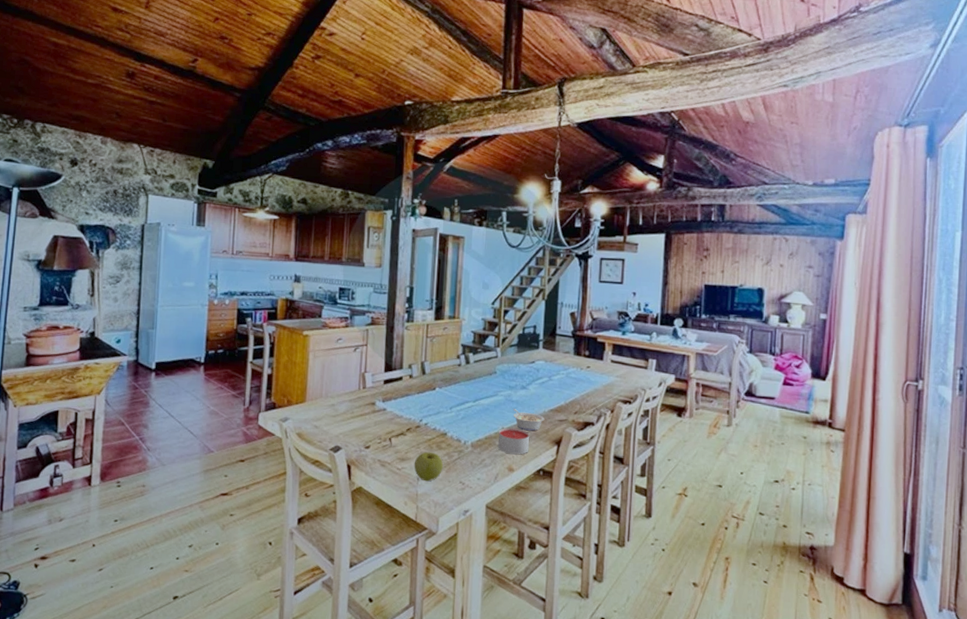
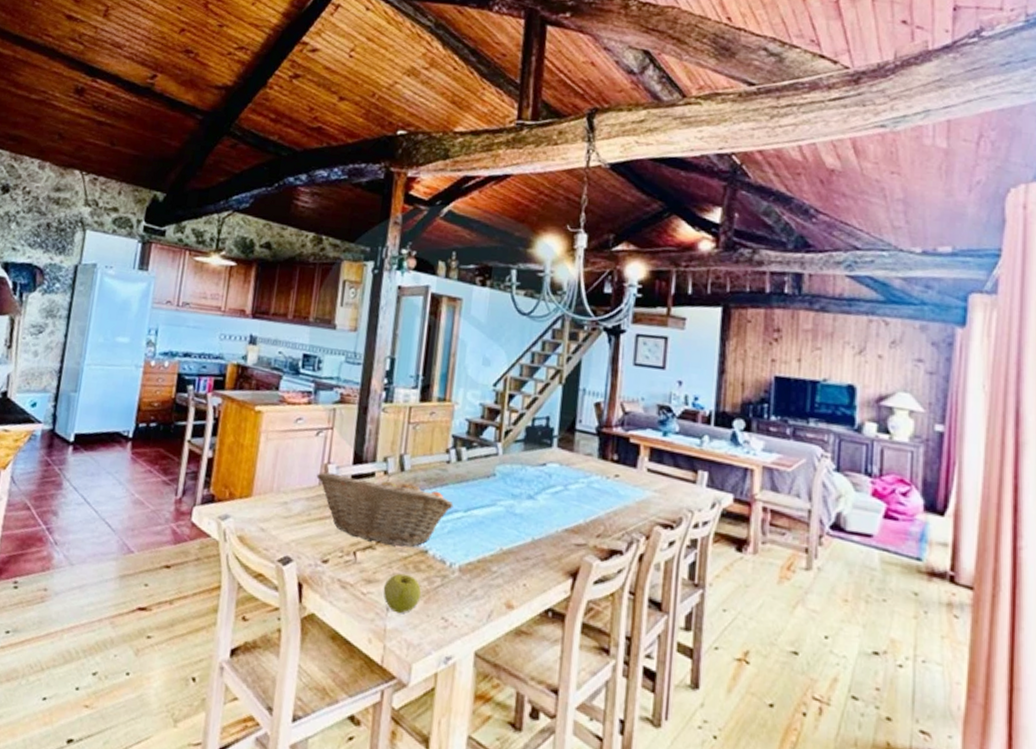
fruit basket: none [356,377,465,432] -> present [316,472,454,547]
candle: present [498,427,529,455] -> none [494,549,536,588]
legume: present [513,409,545,431] -> none [515,525,557,557]

